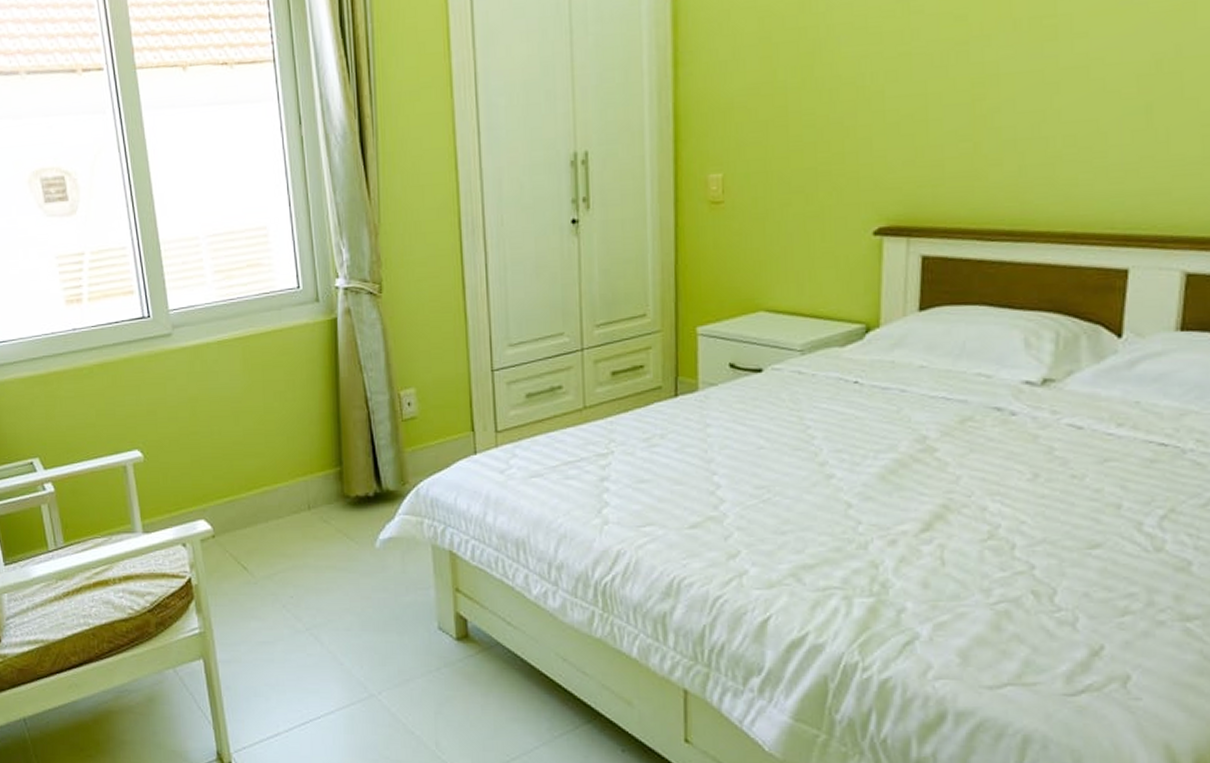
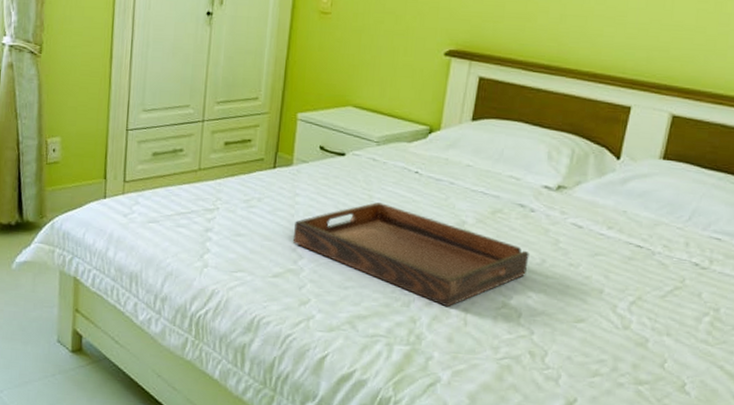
serving tray: none [709,424,1016,545] -> present [292,202,529,307]

